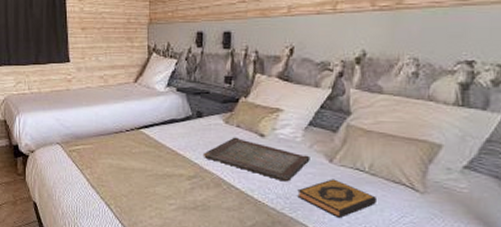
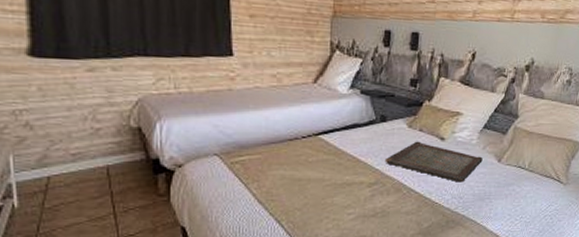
hardback book: present [297,179,378,218] -> none [470,177,533,211]

